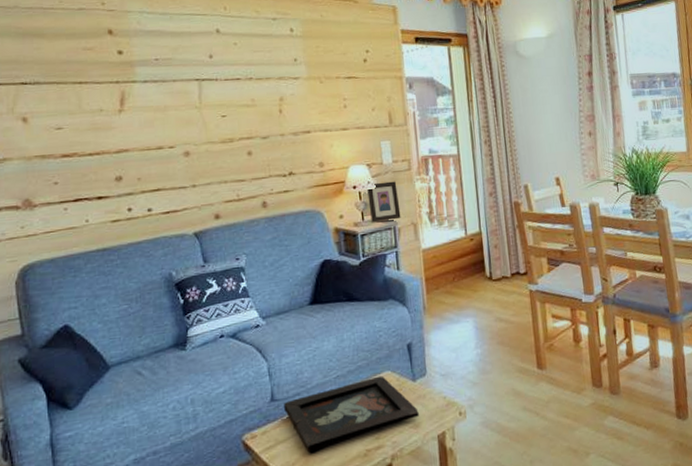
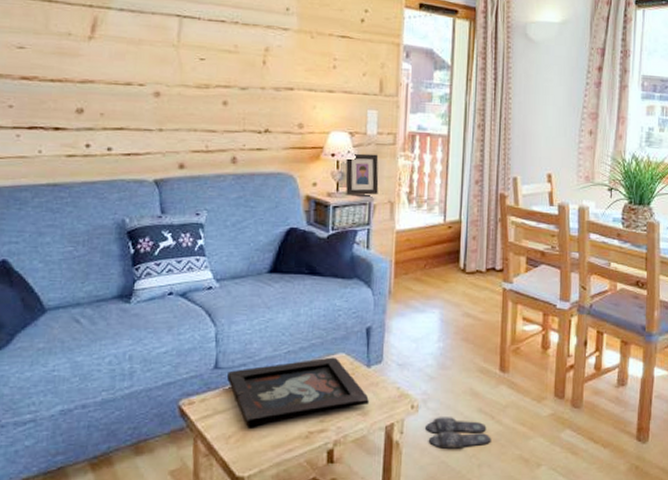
slippers: none [475,418,539,450] -> present [426,417,491,449]

